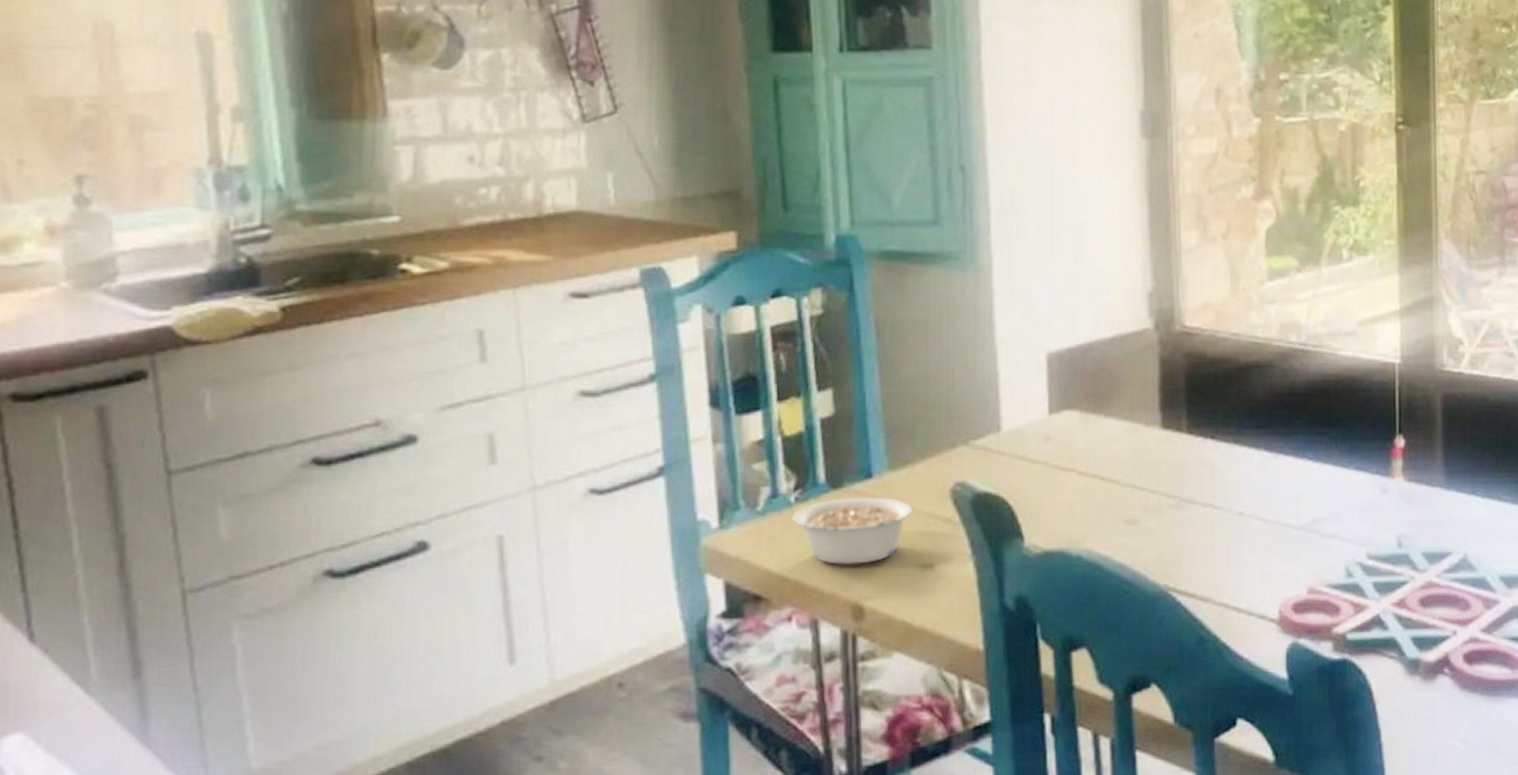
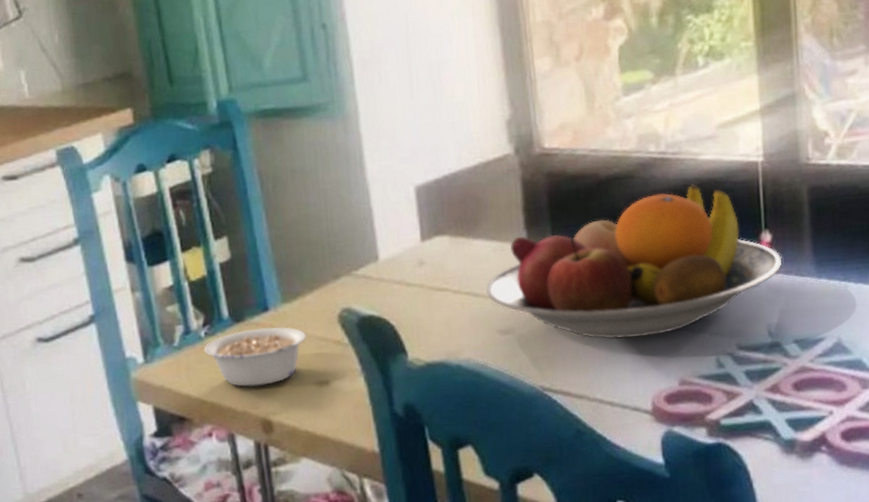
fruit bowl: none [1115,380,1414,539] -> present [486,184,783,339]

